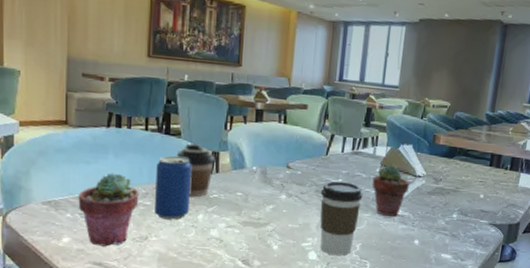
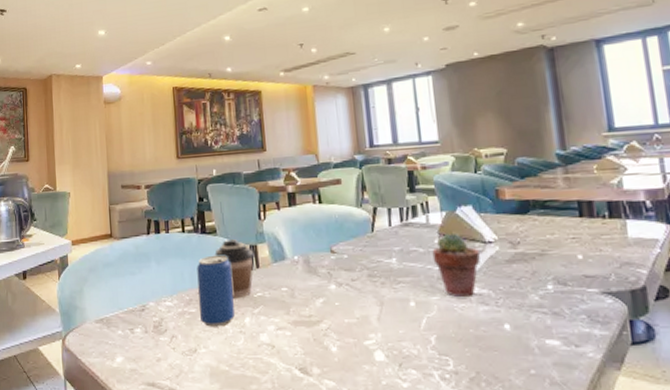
potted succulent: present [78,173,139,247] -> none [127,281,184,364]
coffee cup: present [320,180,363,256] -> none [373,260,427,354]

